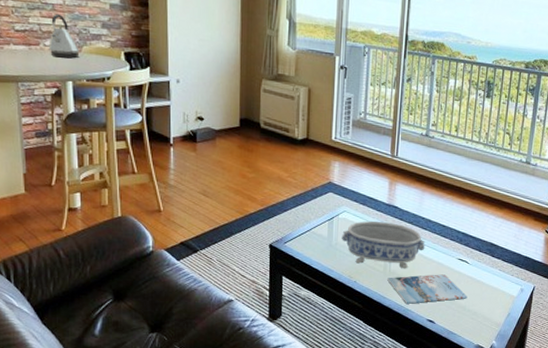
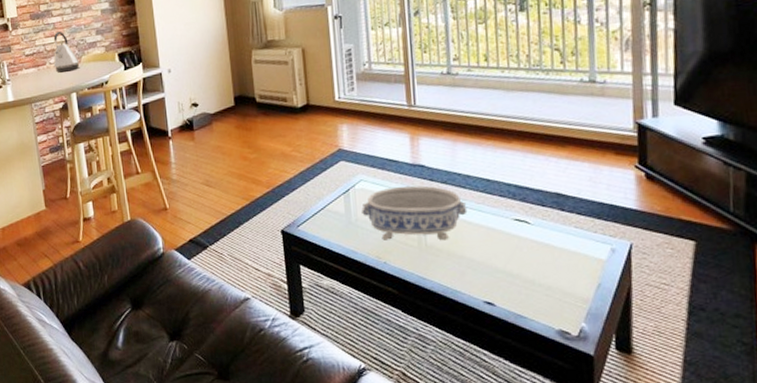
magazine: present [387,274,468,304] -> none [424,241,535,284]

